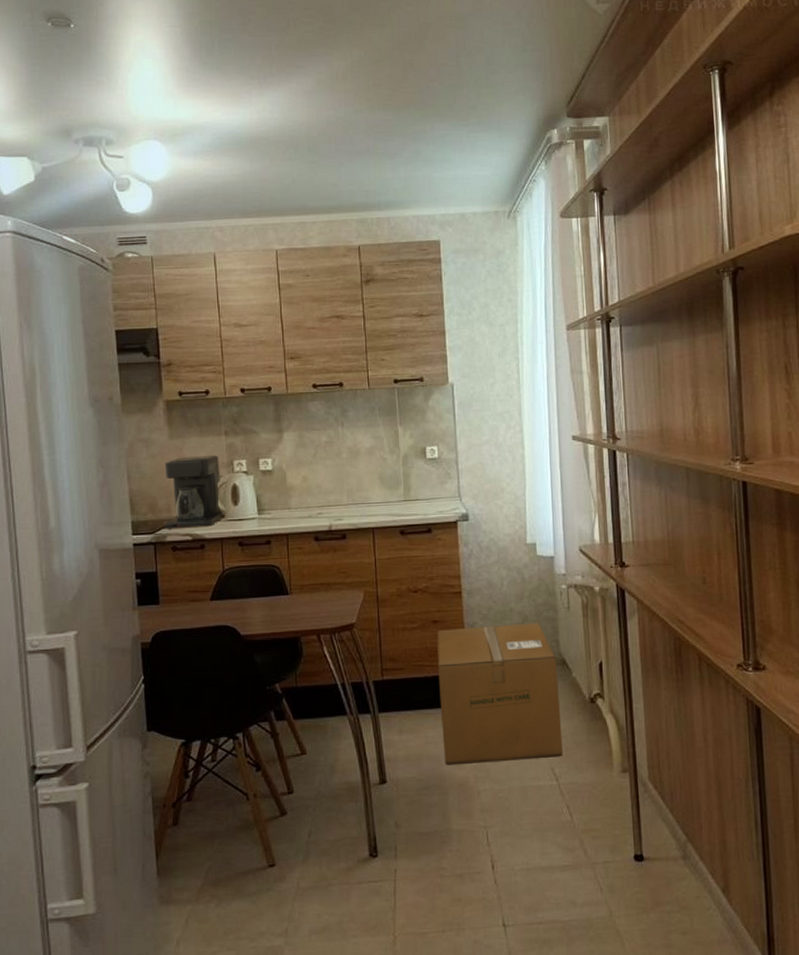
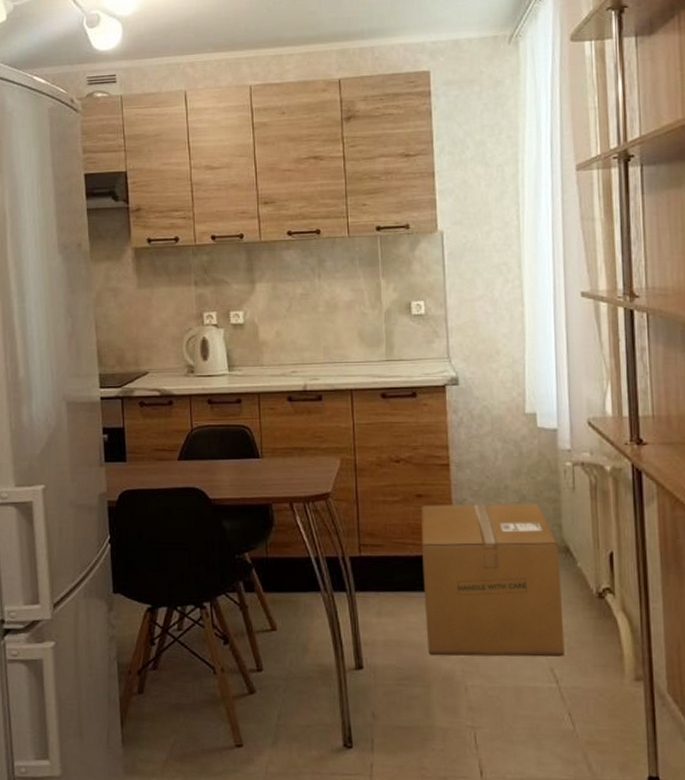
coffee maker: present [164,455,226,530] -> none [132,307,195,384]

